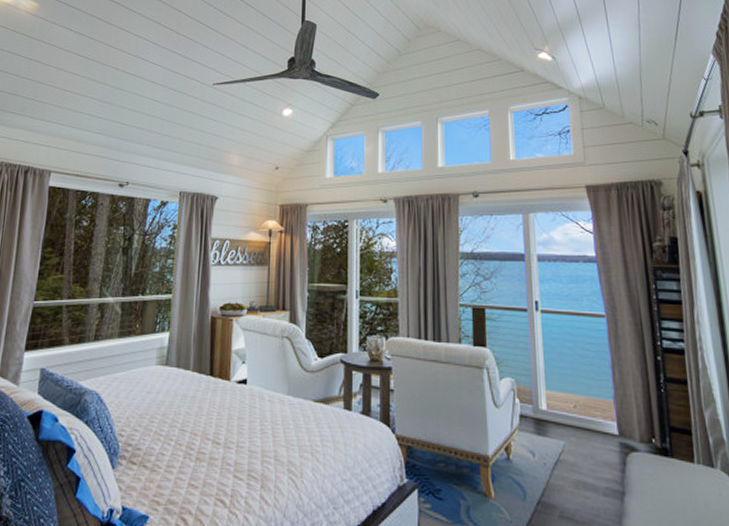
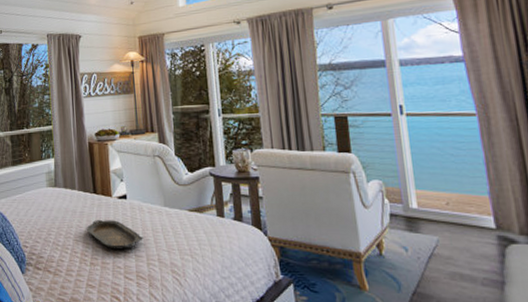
serving tray: none [196,407,260,443] -> present [86,220,143,250]

